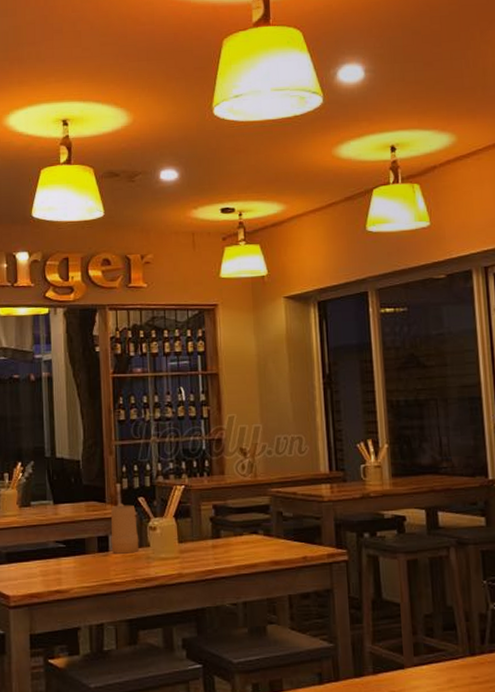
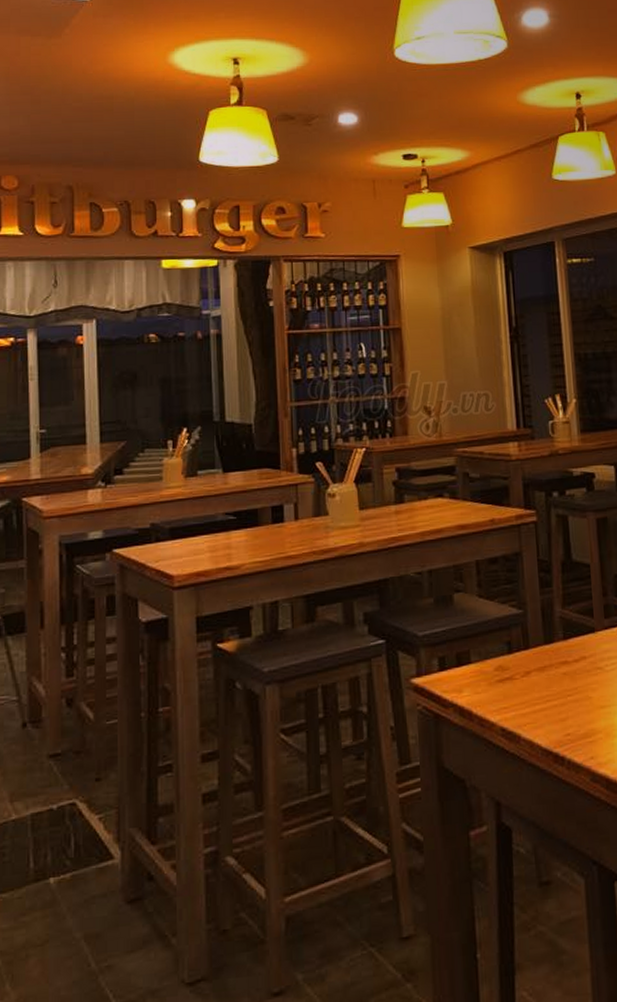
beer mug: present [111,503,139,554] -> none [286,469,317,524]

